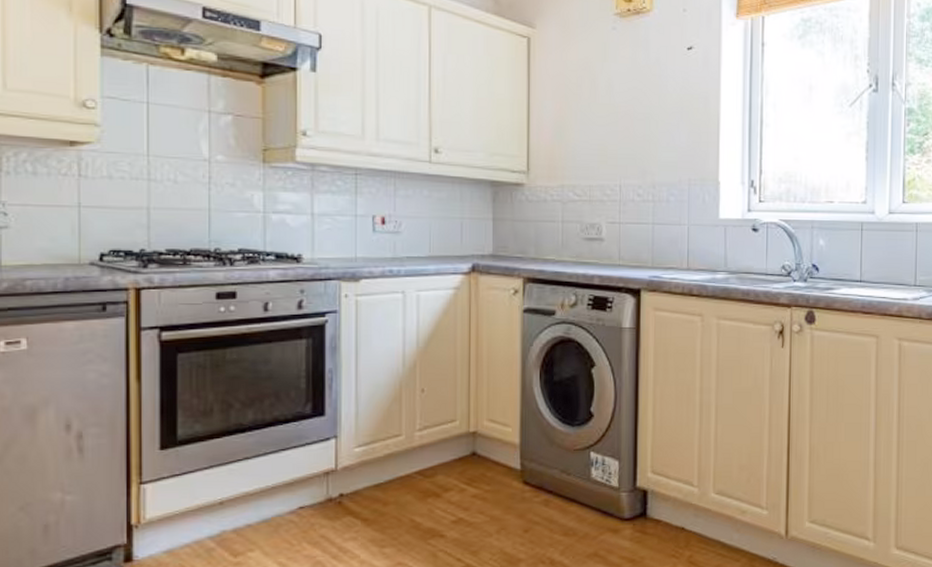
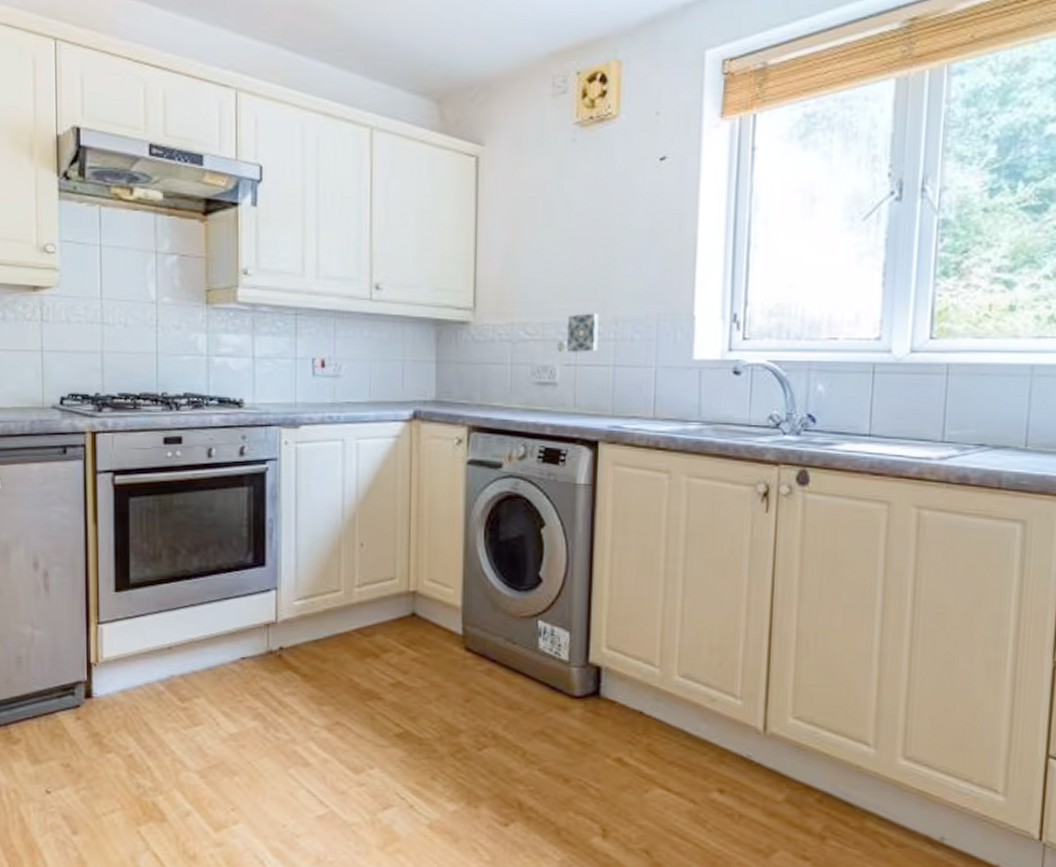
decorative tile: none [603,178,639,213] -> present [557,313,599,353]

